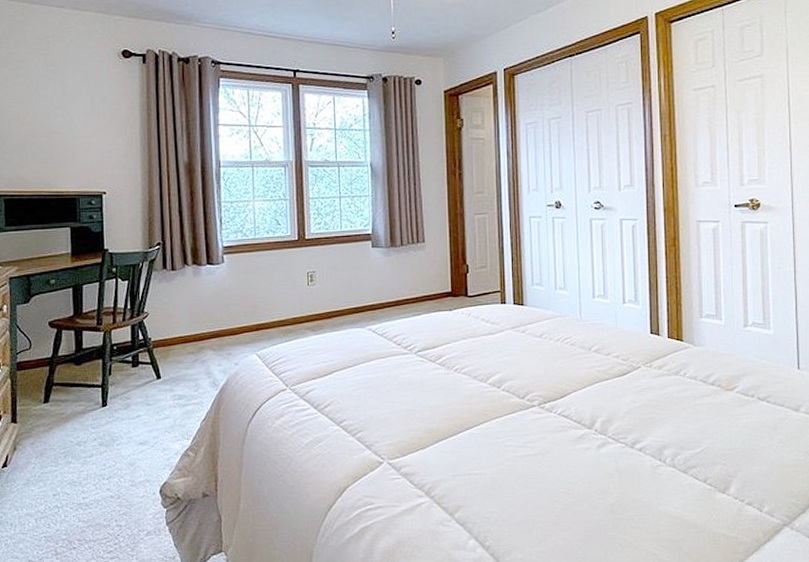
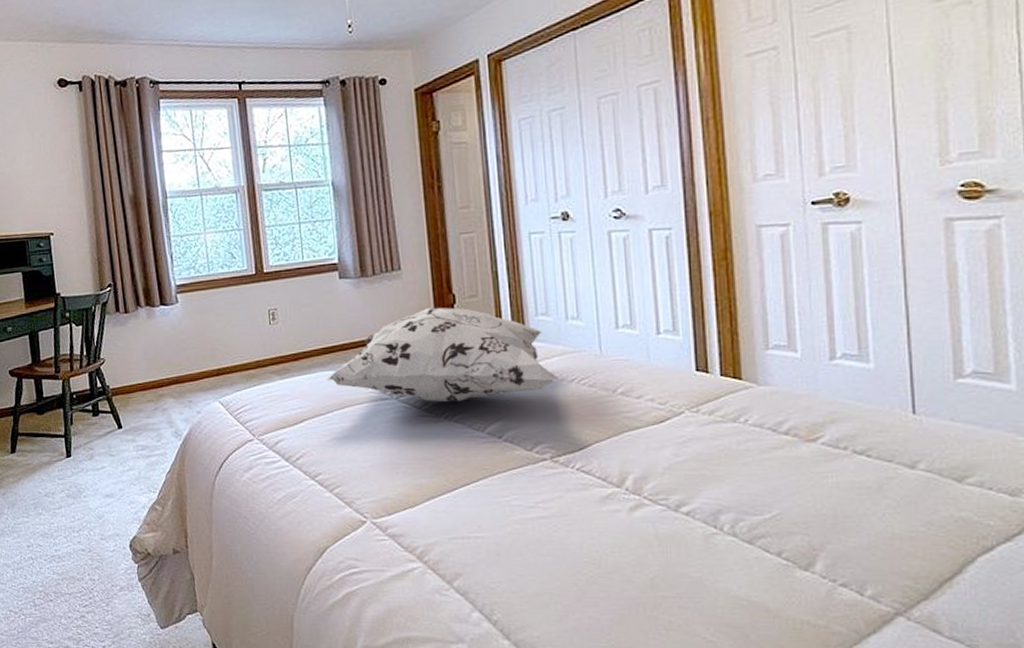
decorative pillow: none [355,275,547,357] -> present [326,307,558,402]

